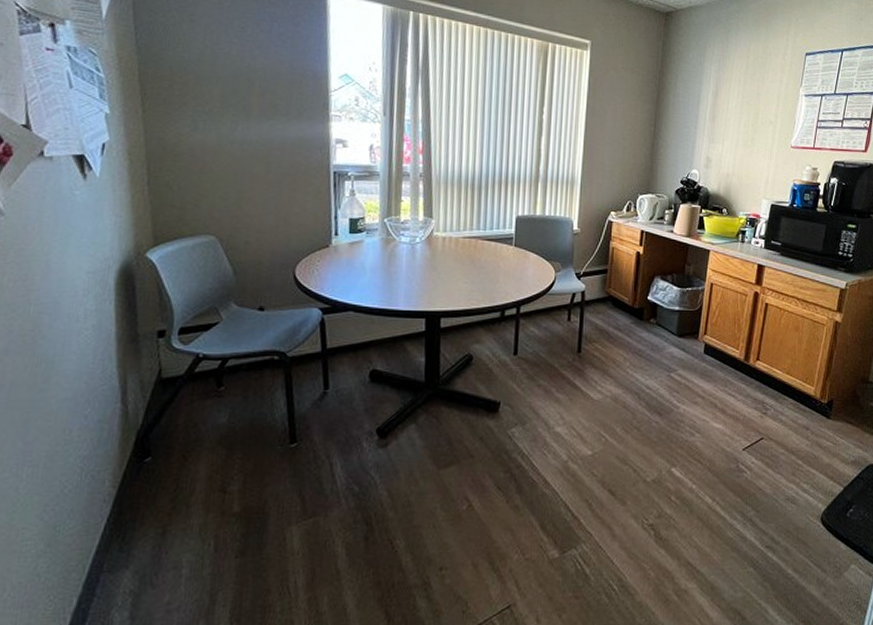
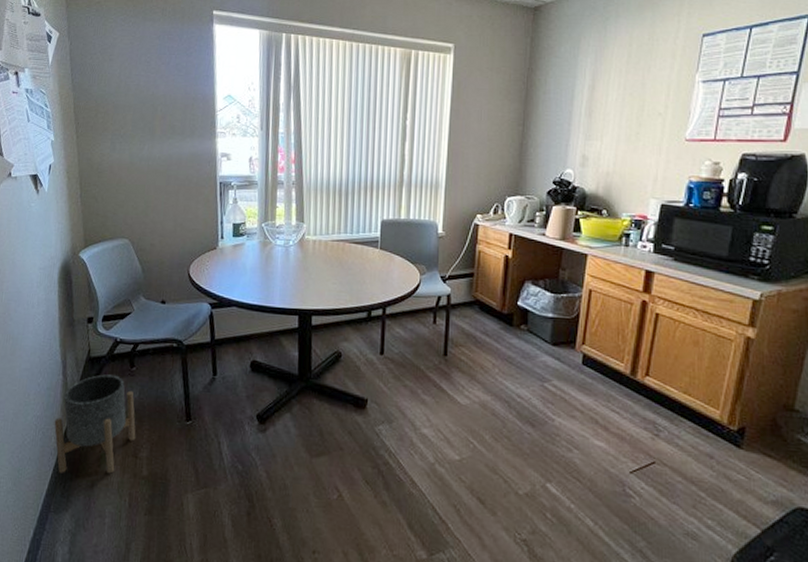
planter: none [108,398,225,523] -> present [54,374,136,474]

